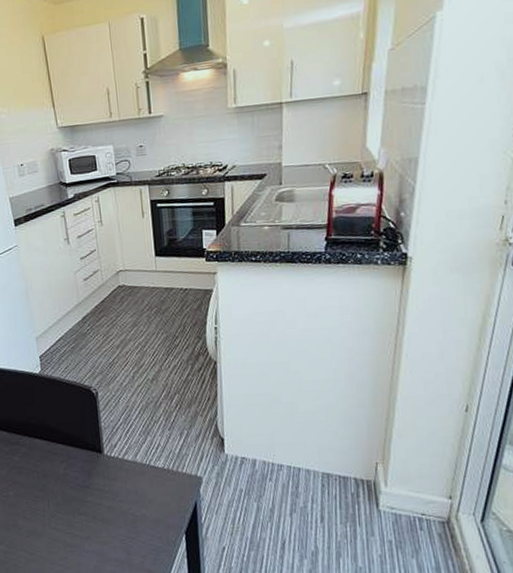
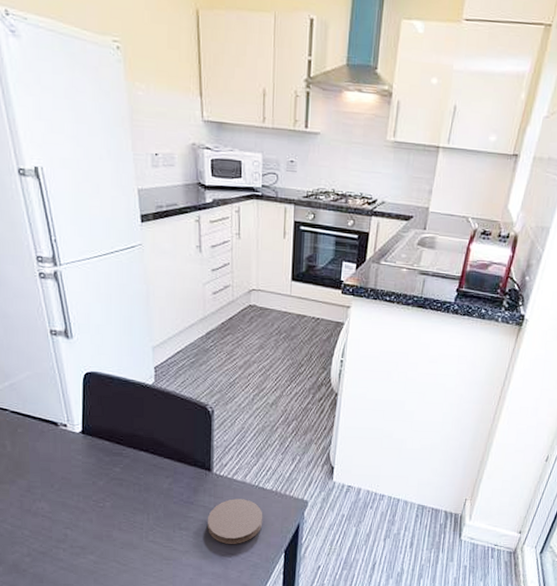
coaster: none [104,479,159,528] -> present [207,498,263,544]

